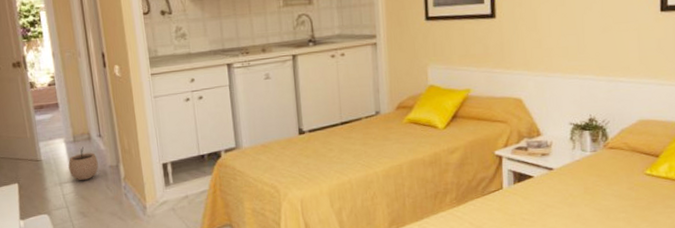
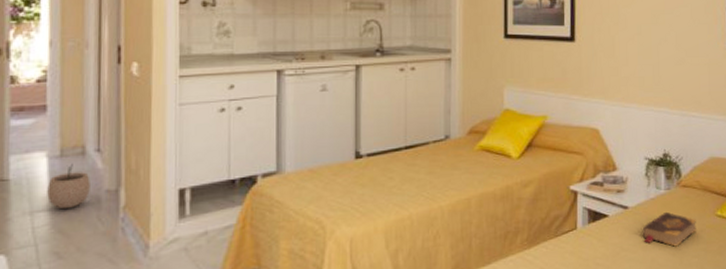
book: none [567,171,625,203] -> present [642,211,697,247]

